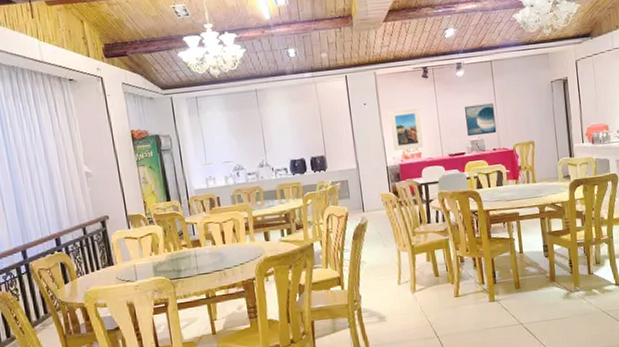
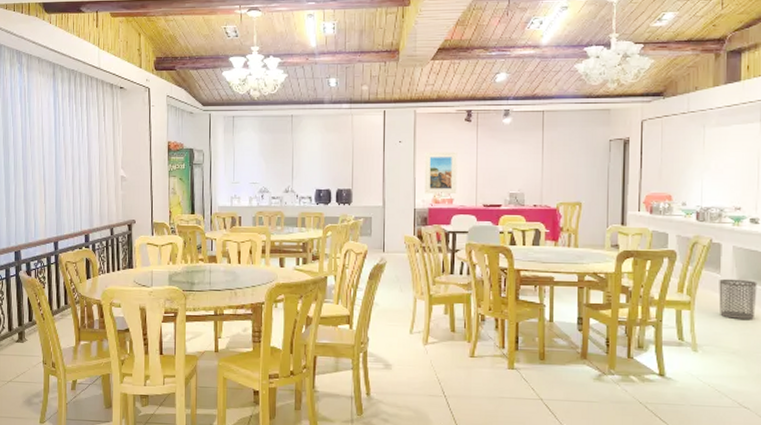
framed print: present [465,103,497,137] -> none [507,156,541,189]

